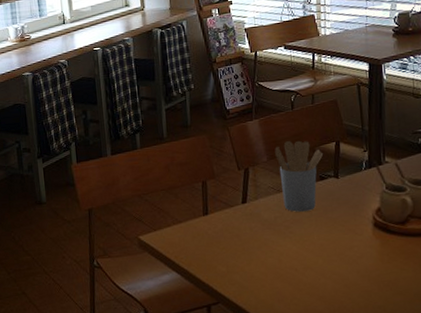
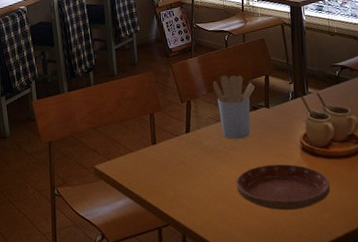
saucer: none [296,240,405,292] -> present [236,164,331,211]

